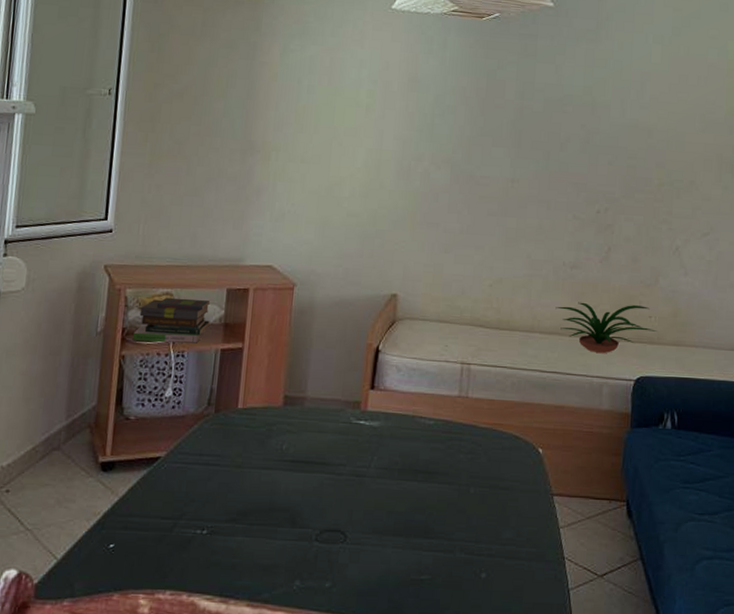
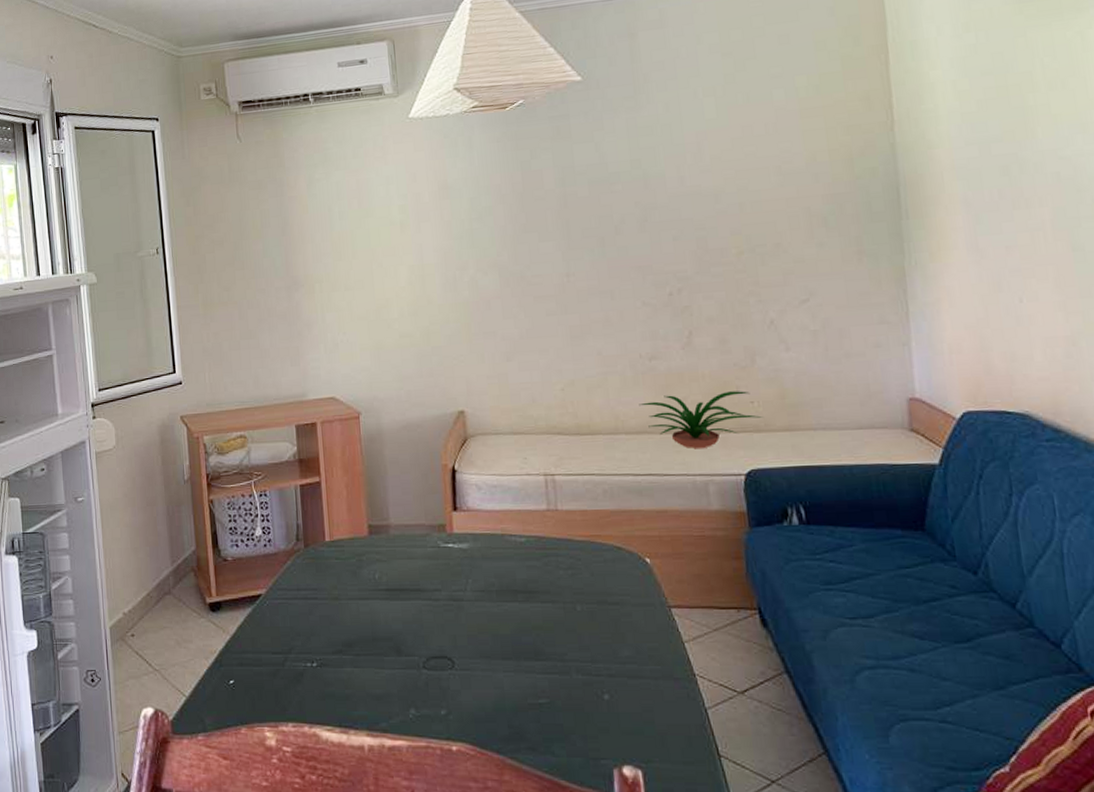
books: present [133,297,211,343] -> none [217,438,285,486]

